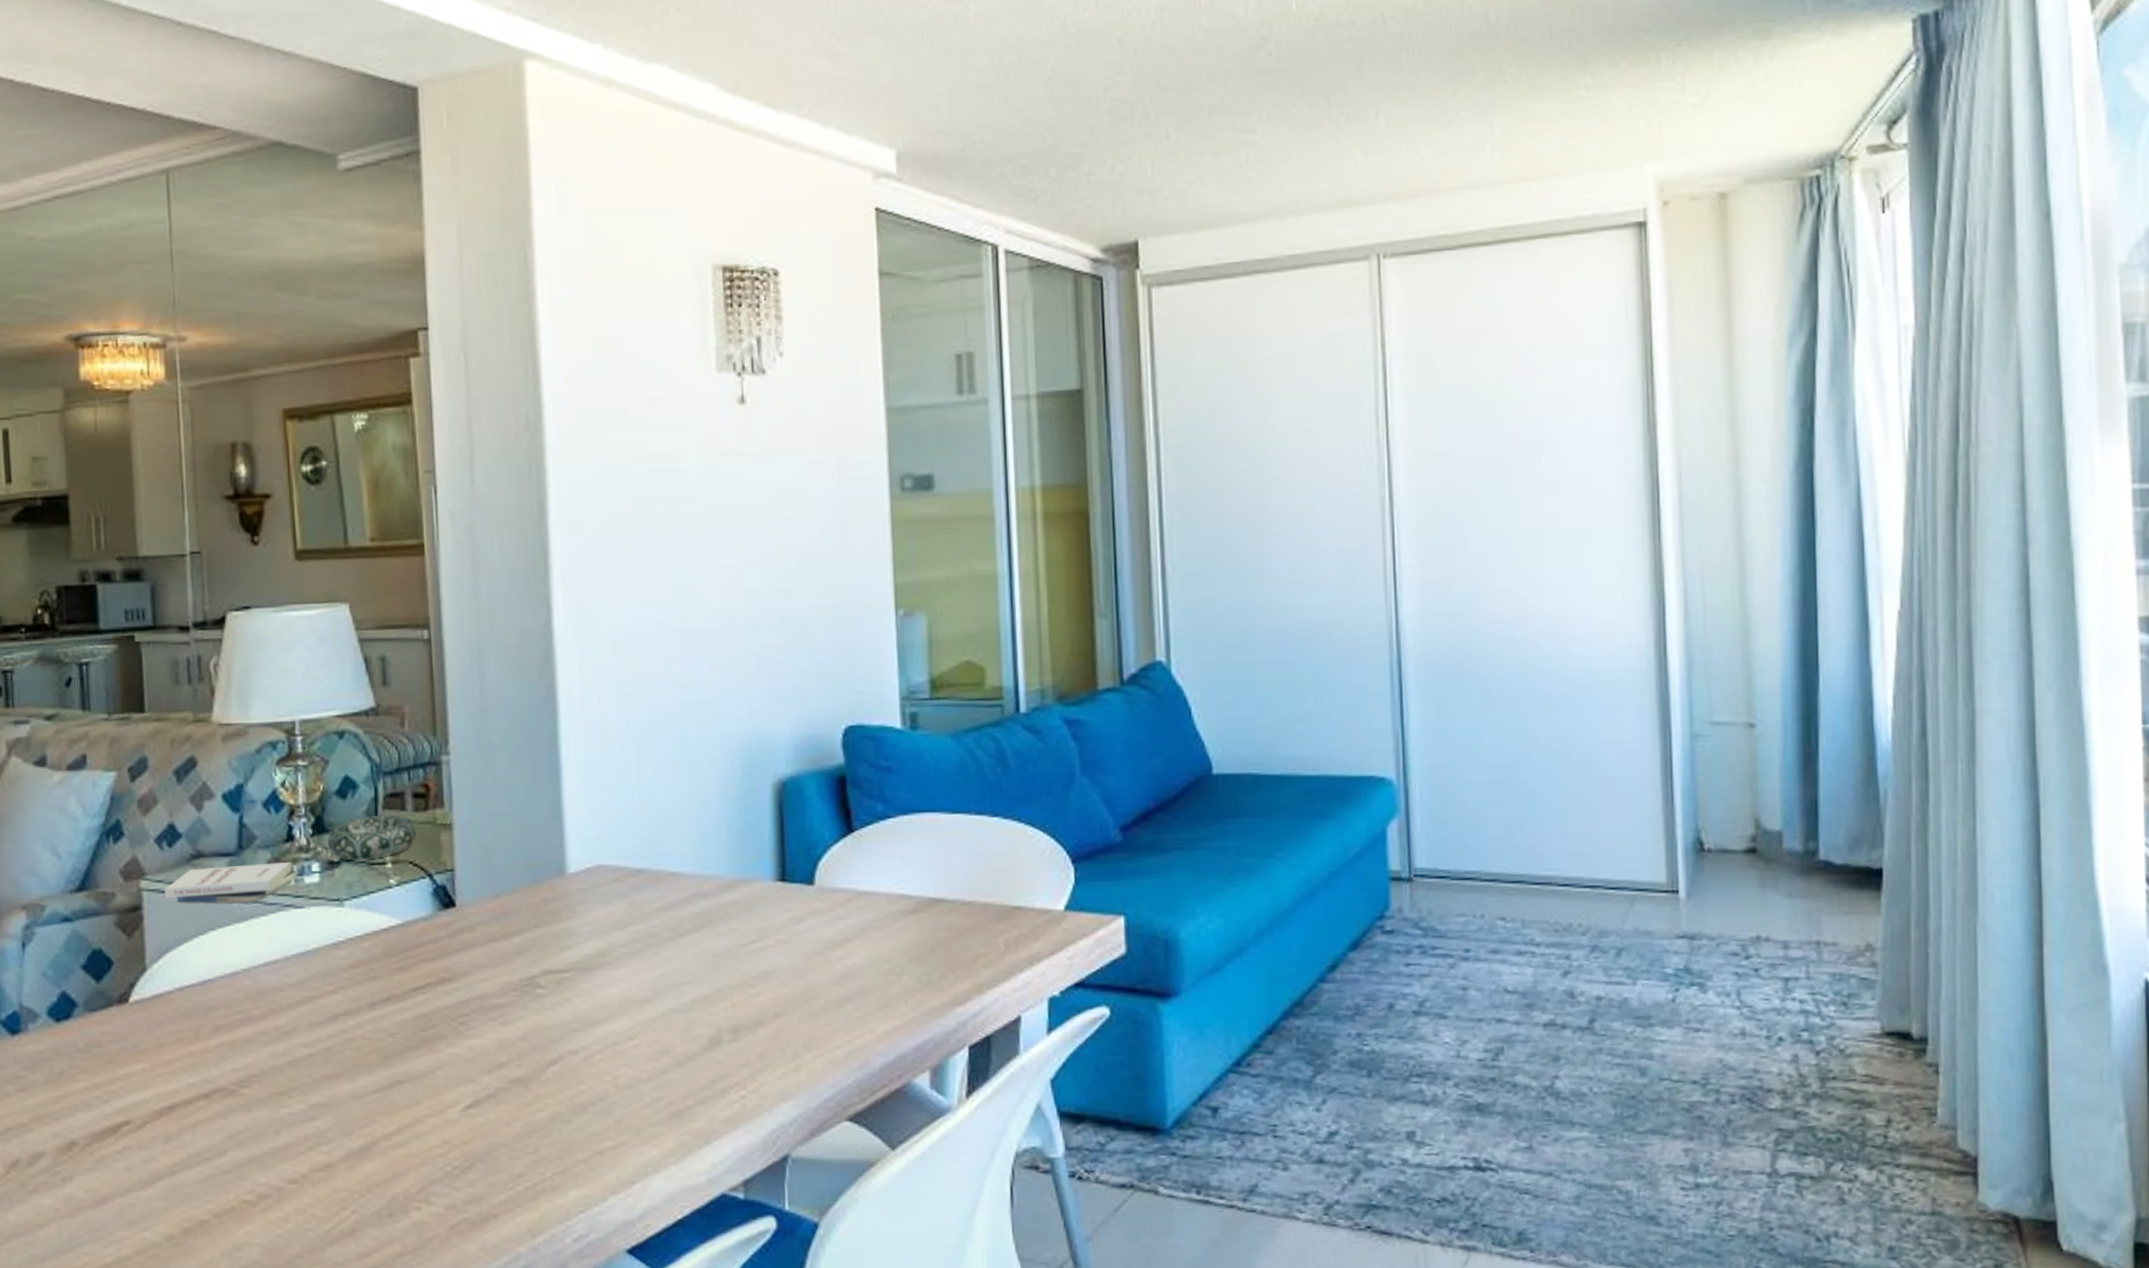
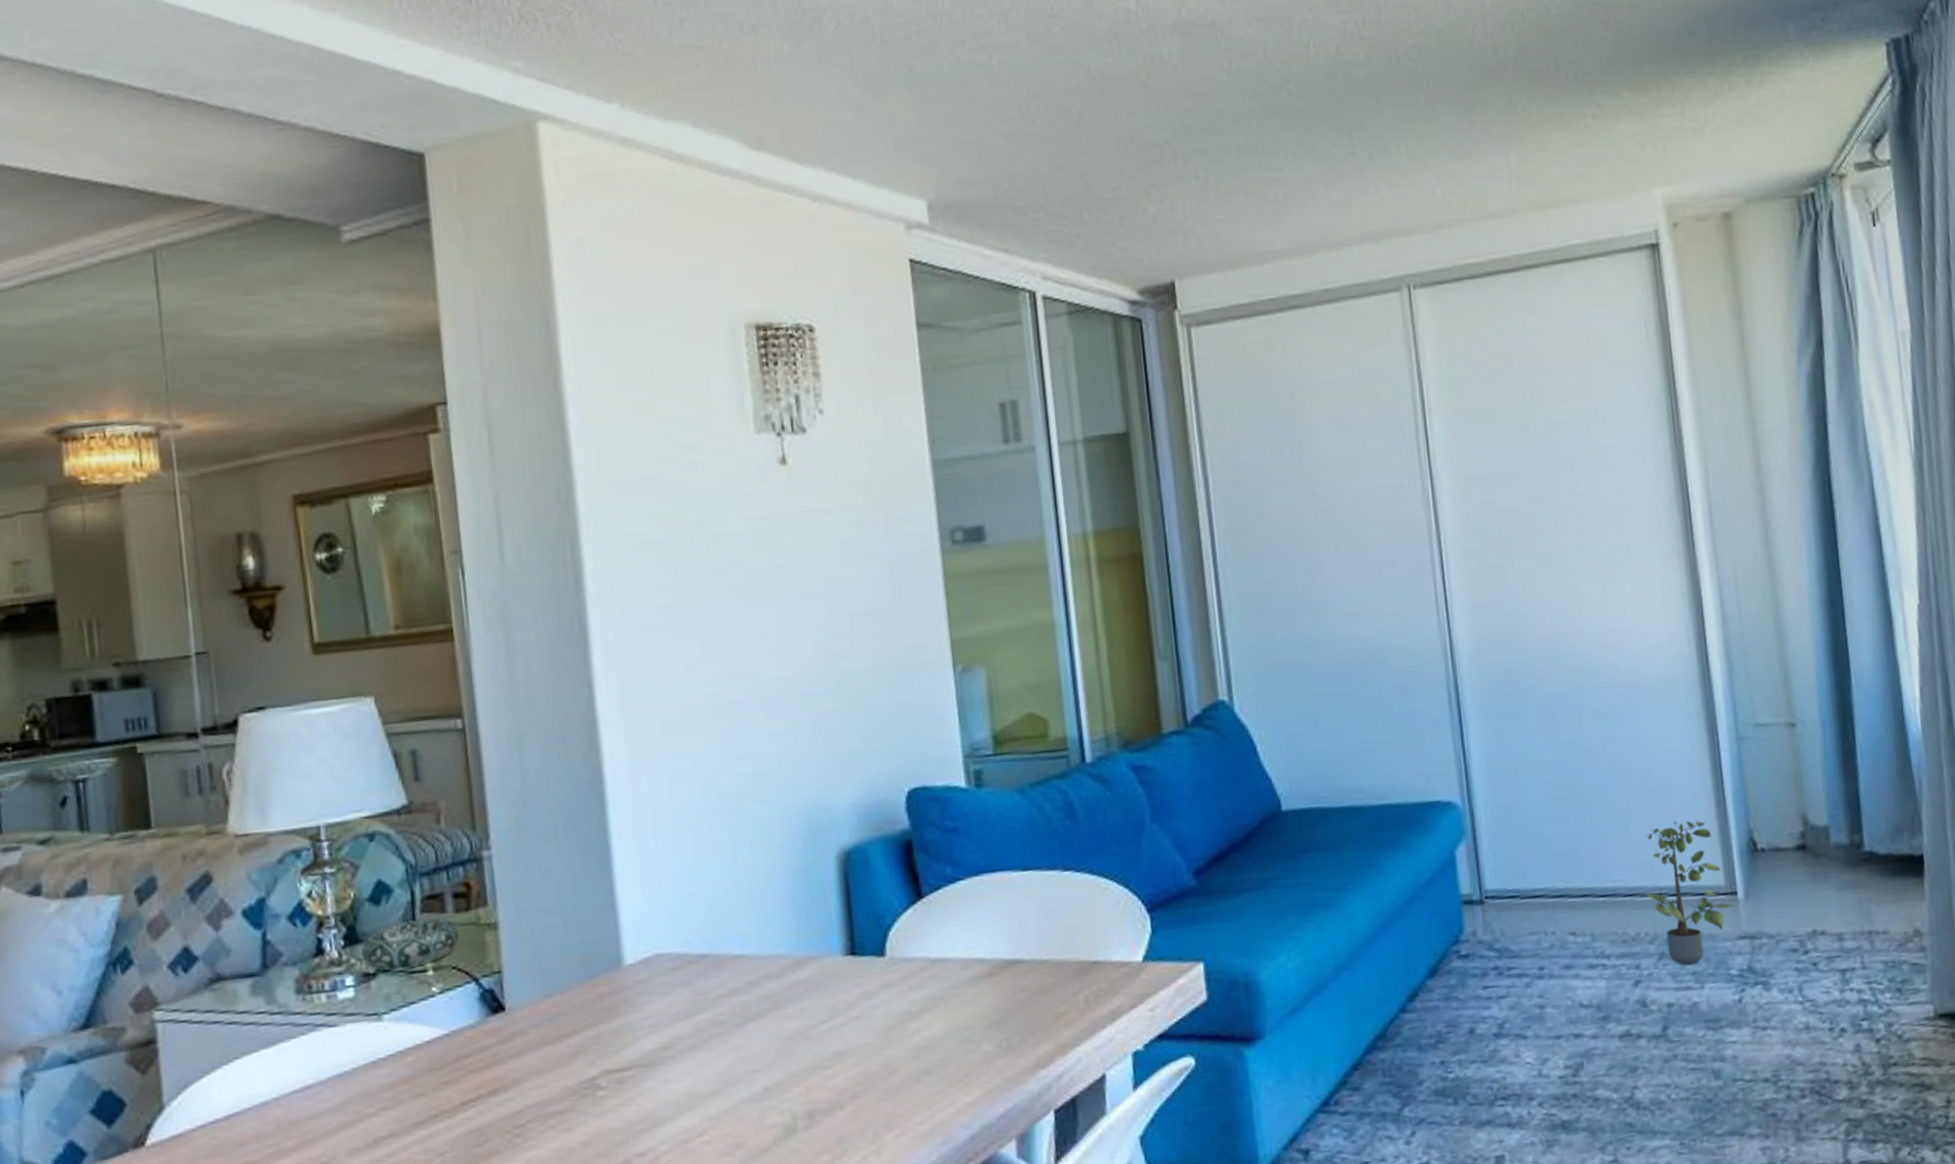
books: present [164,862,297,904] -> none [181,978,330,1032]
potted plant: none [1581,814,1676,959] -> present [1645,819,1735,965]

